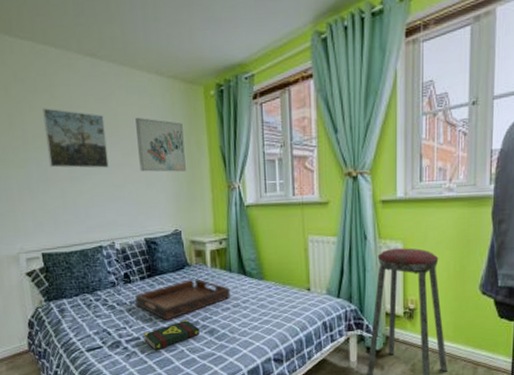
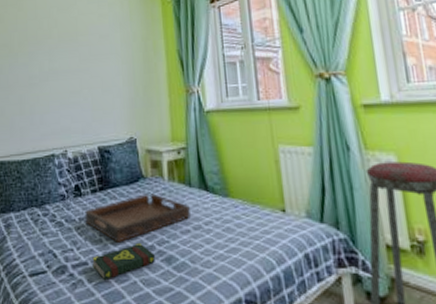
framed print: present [42,108,109,169] -> none [10,20,67,75]
wall art: present [135,117,186,172] -> none [94,24,142,77]

